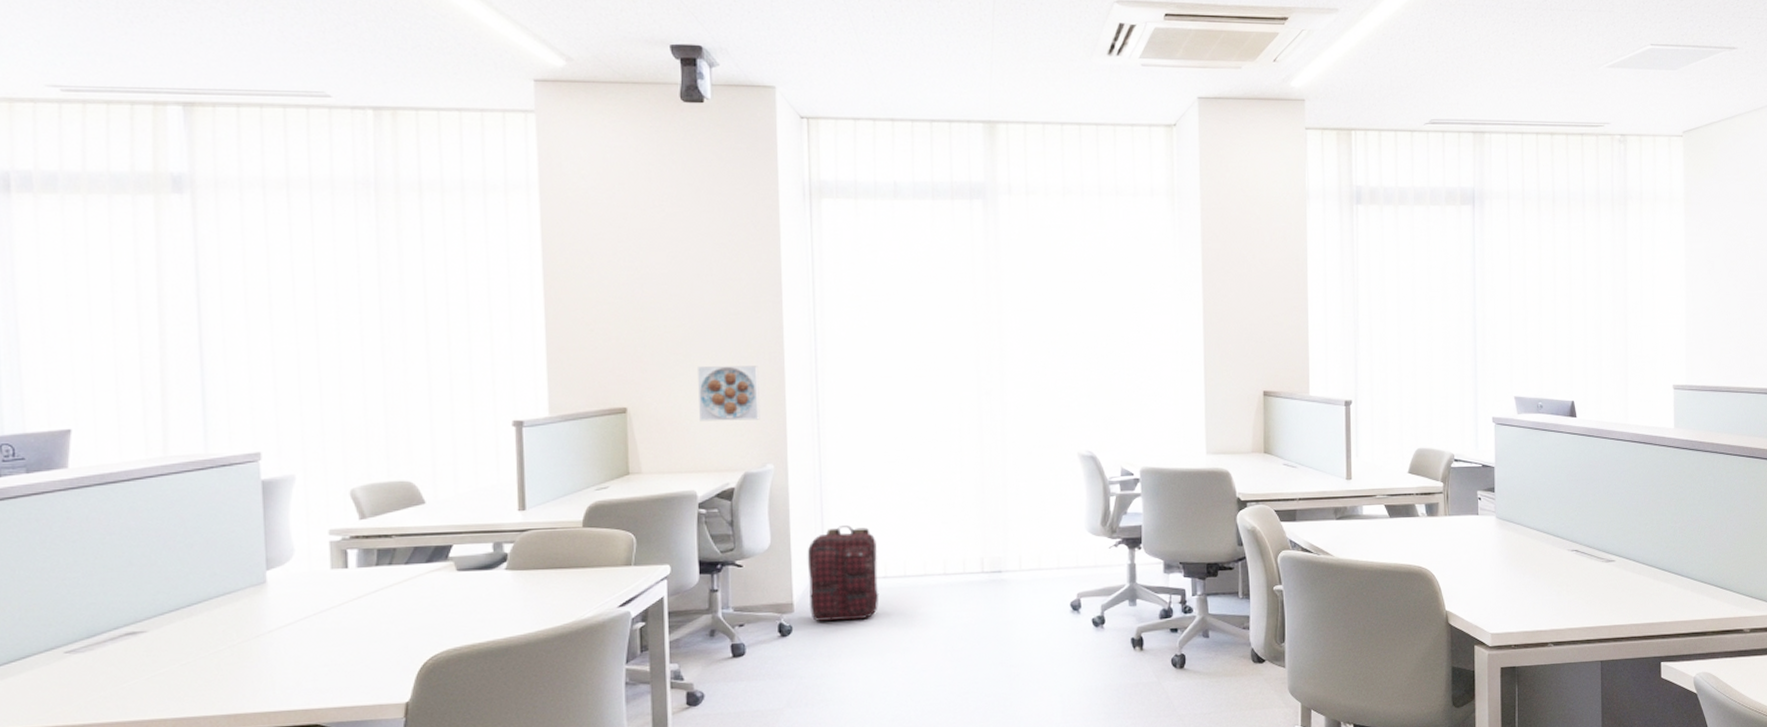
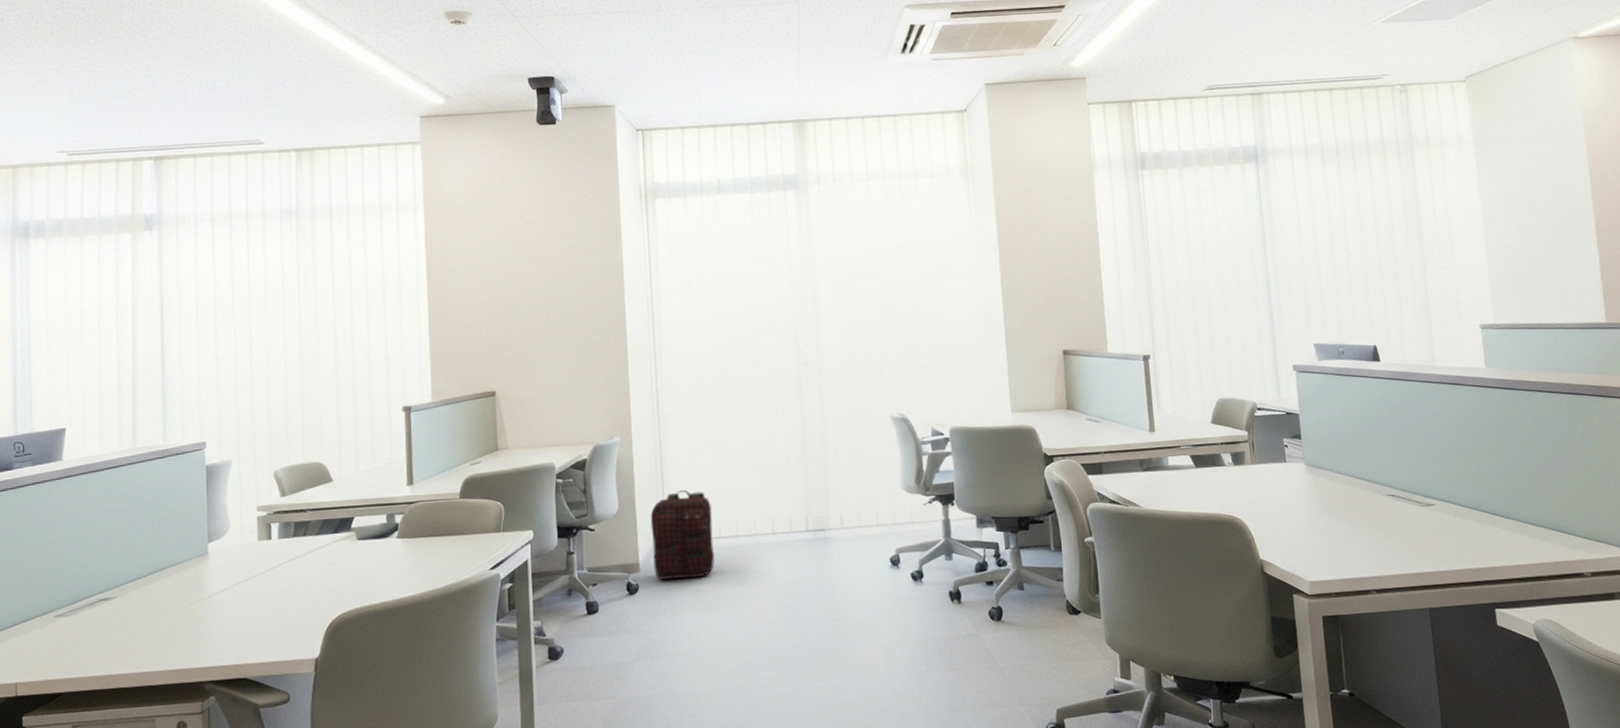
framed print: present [698,366,760,421] -> none [554,349,608,401]

